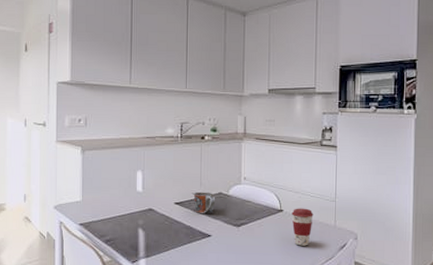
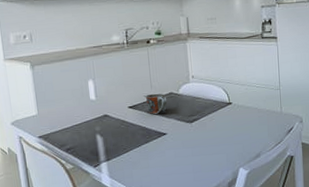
coffee cup: present [291,208,314,246] -> none [240,98,261,134]

